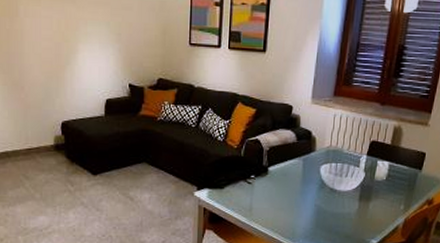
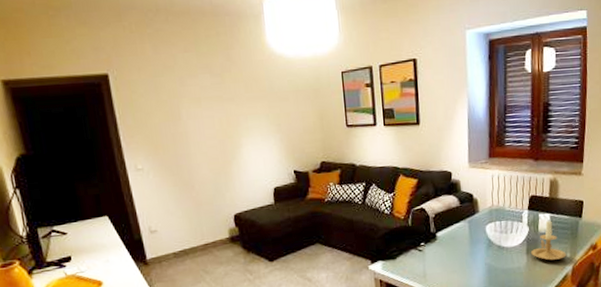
candle holder: none [364,168,400,210] -> present [531,220,566,261]

